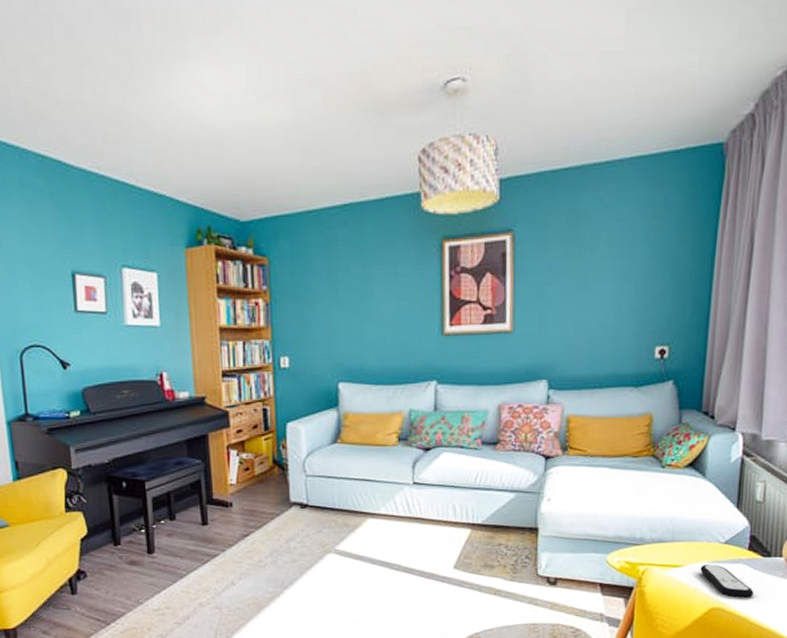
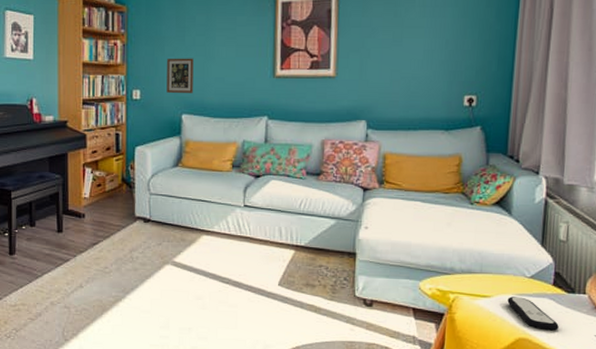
picture frame: none [319,316,350,358] -> present [167,58,194,93]

